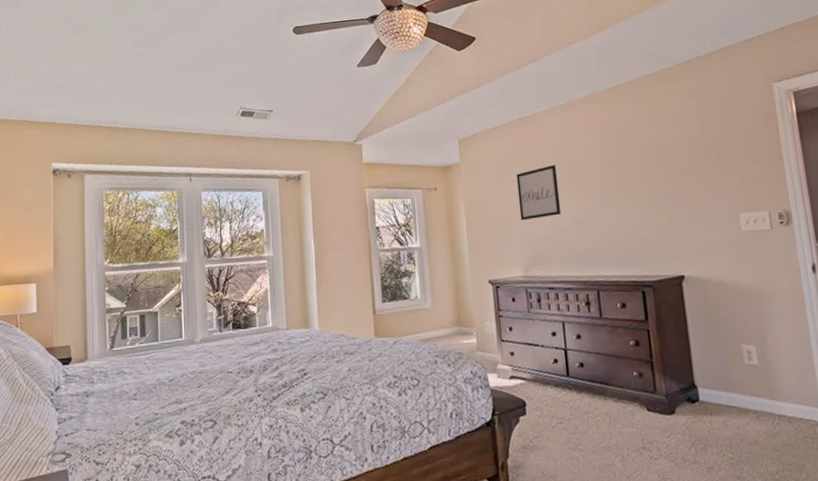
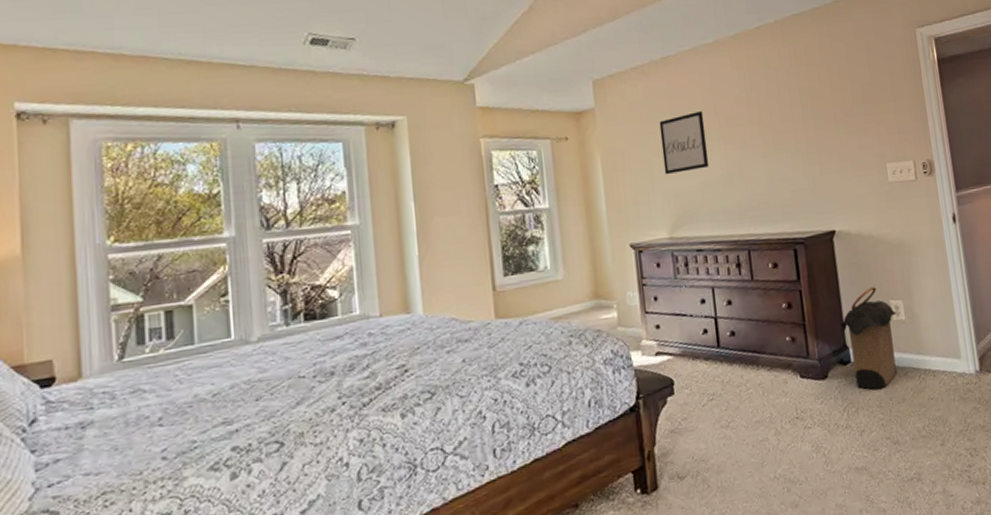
laundry hamper: none [688,330,749,430] -> present [839,285,897,390]

